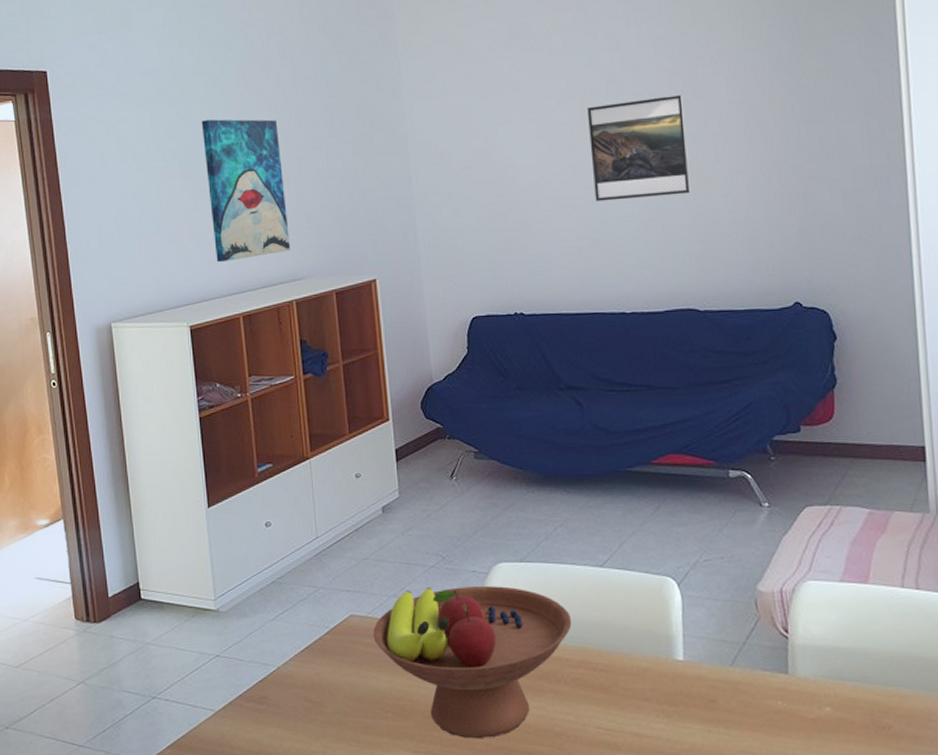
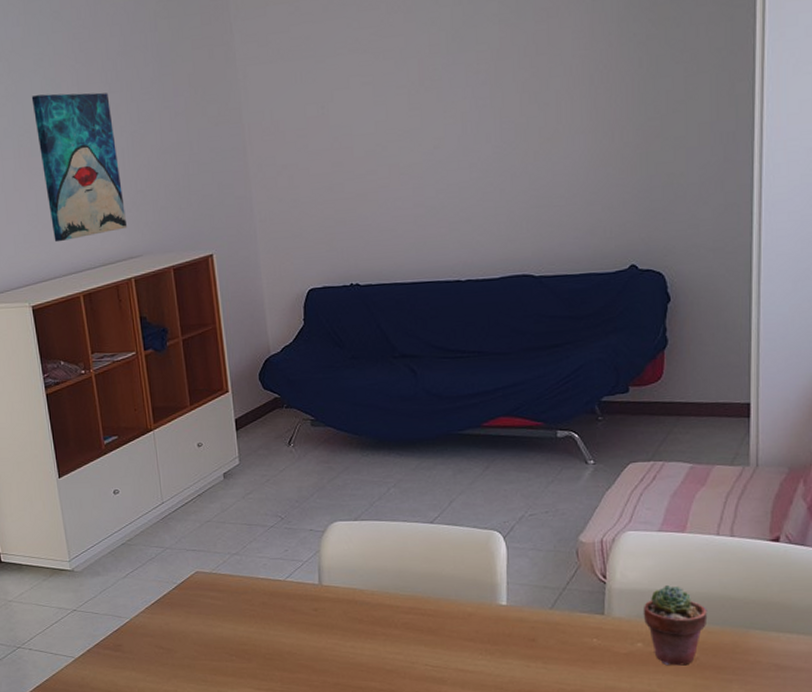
fruit bowl: present [373,586,572,739] -> none [217,543,403,677]
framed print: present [587,95,691,202] -> none [427,52,531,168]
potted succulent: none [829,641,899,734] -> present [643,584,708,666]

